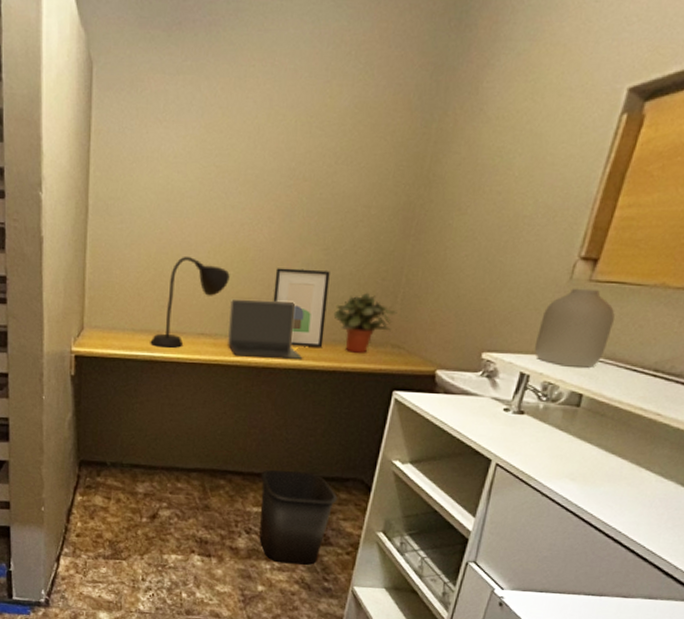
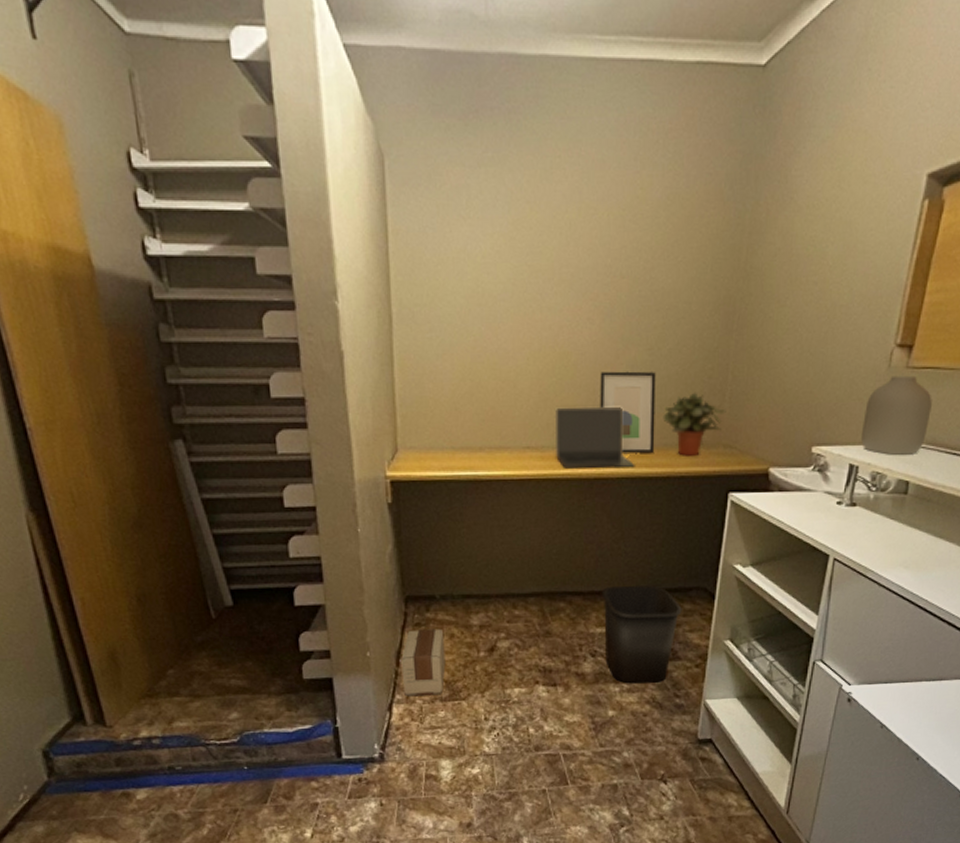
box: none [70,491,112,552] -> present [401,628,446,697]
desk lamp: present [150,257,230,348] -> none [472,365,552,465]

